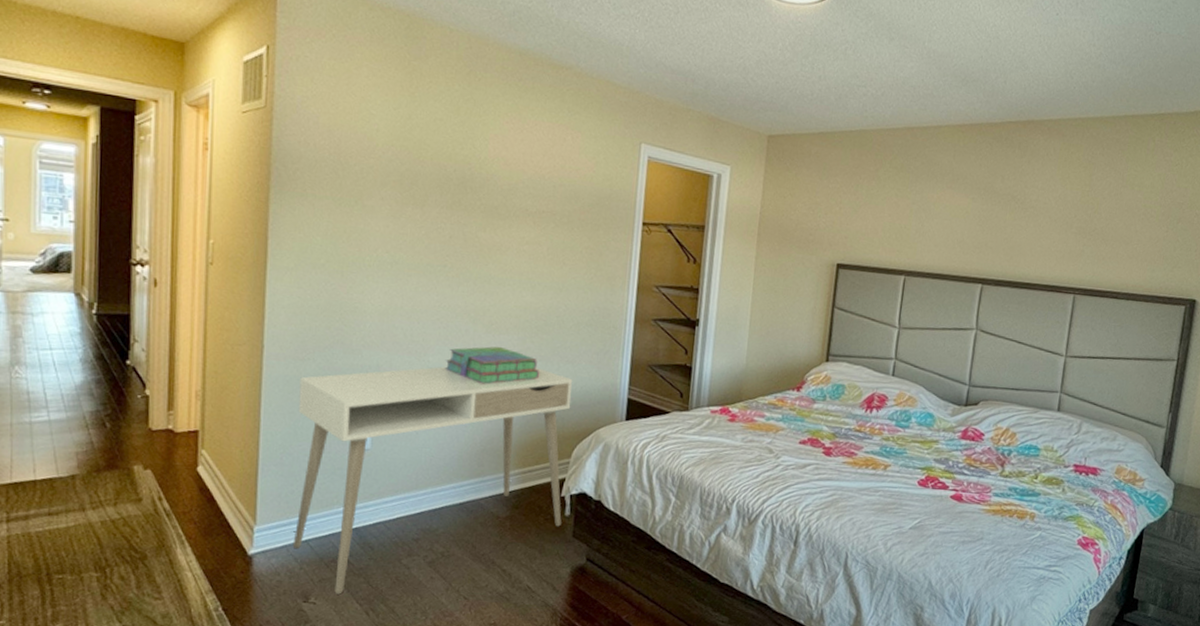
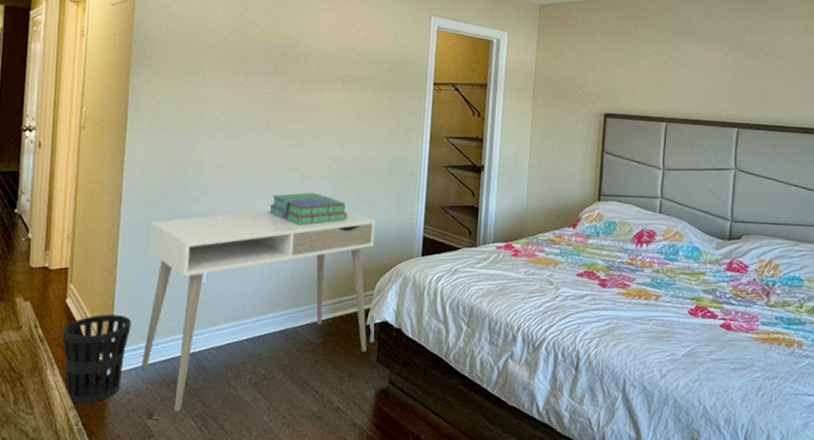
wastebasket: none [194,484,280,588] -> present [62,314,132,405]

